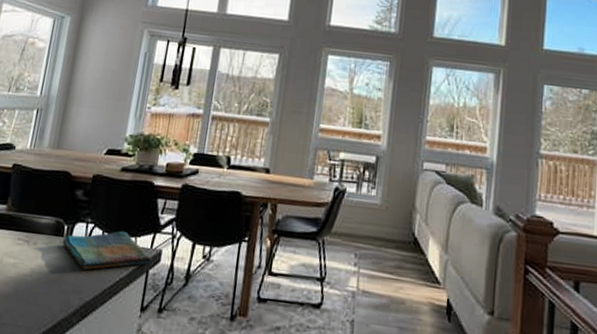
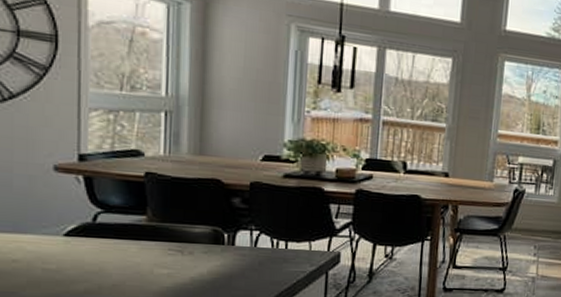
dish towel: present [62,230,152,270] -> none [224,236,330,275]

